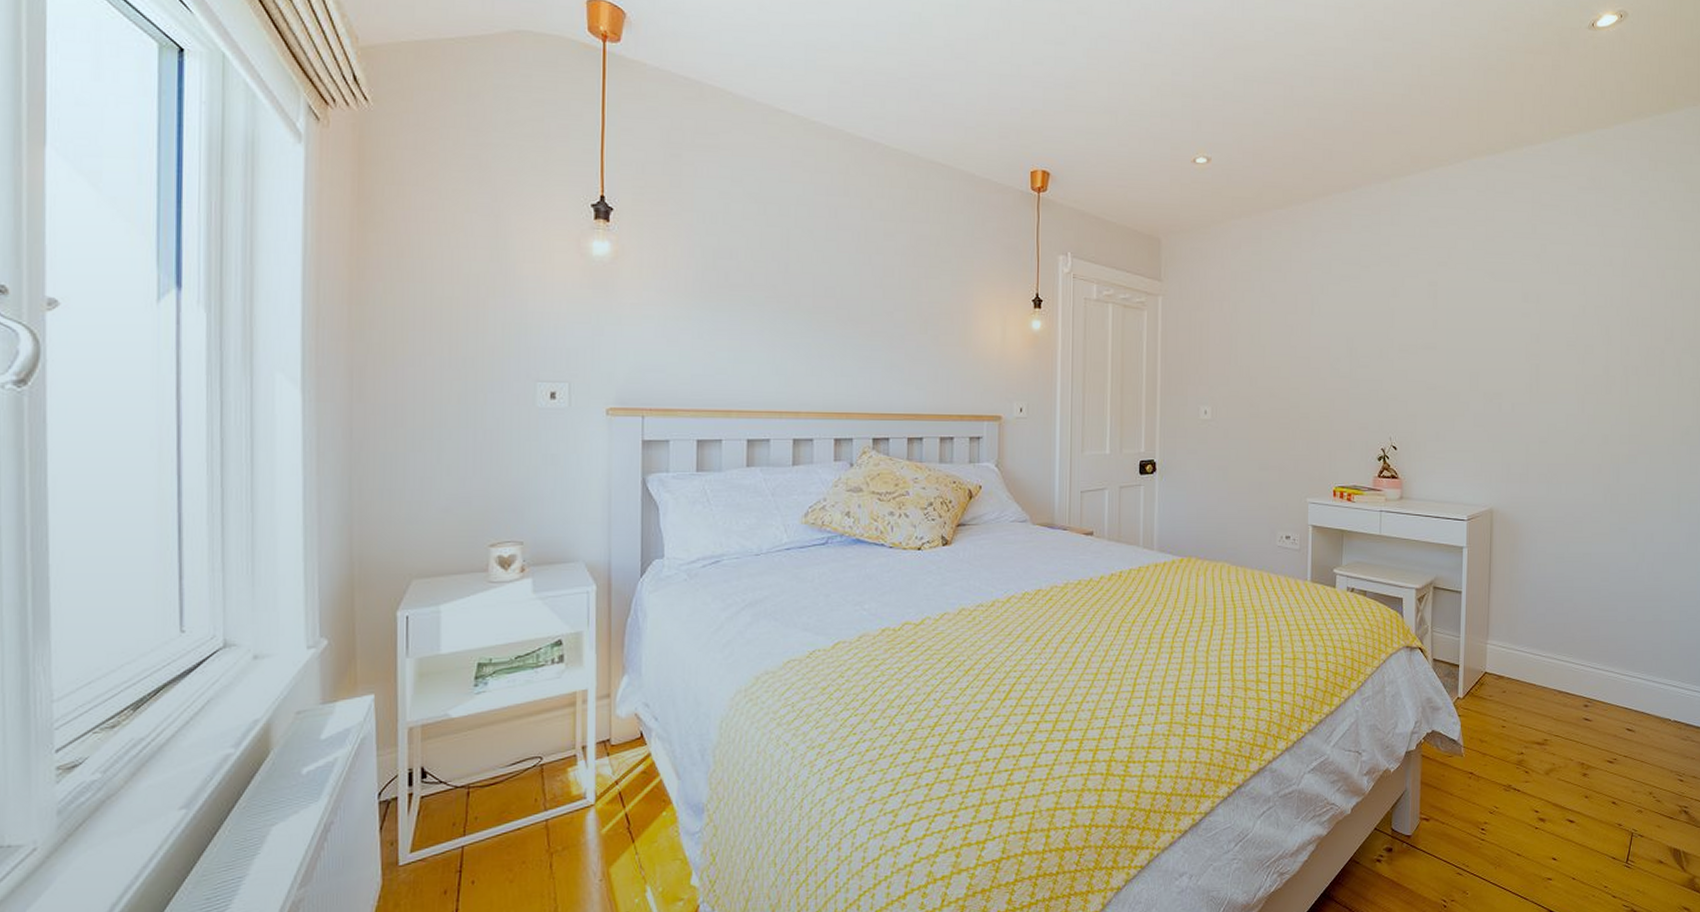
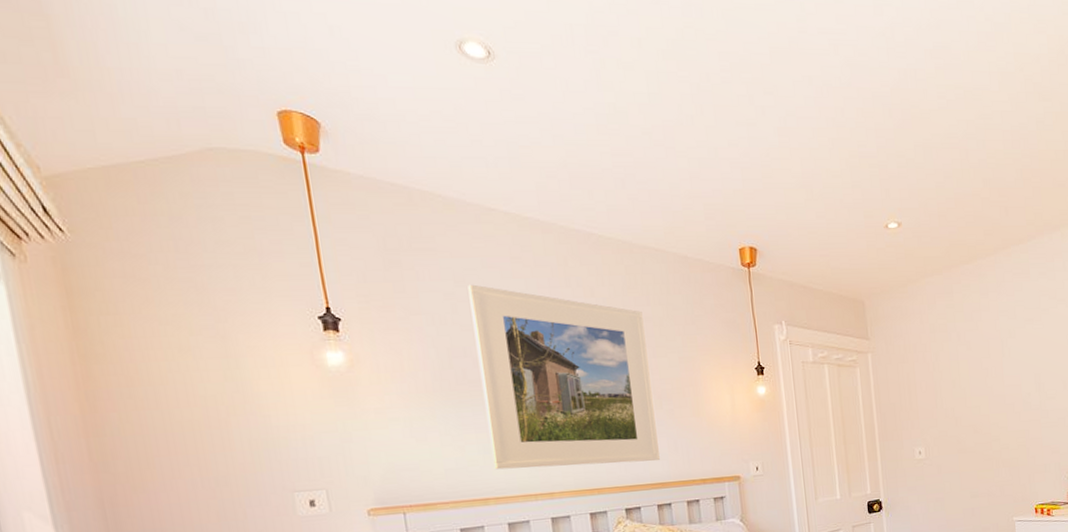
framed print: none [742,185,919,390] -> present [468,284,660,470]

